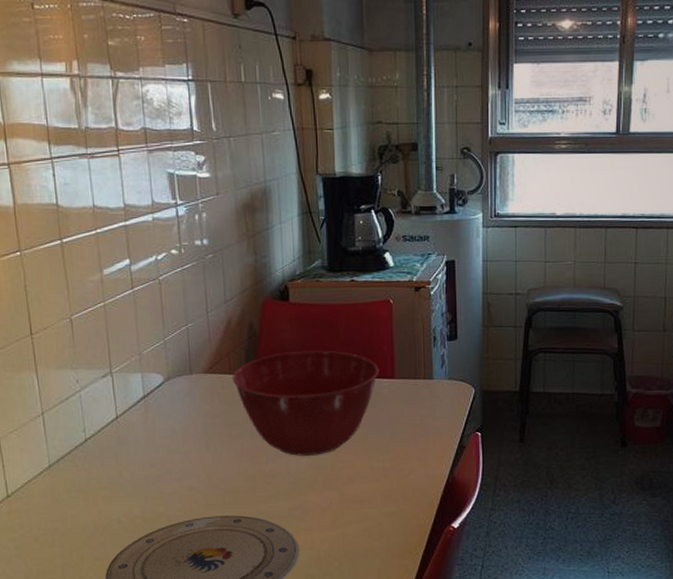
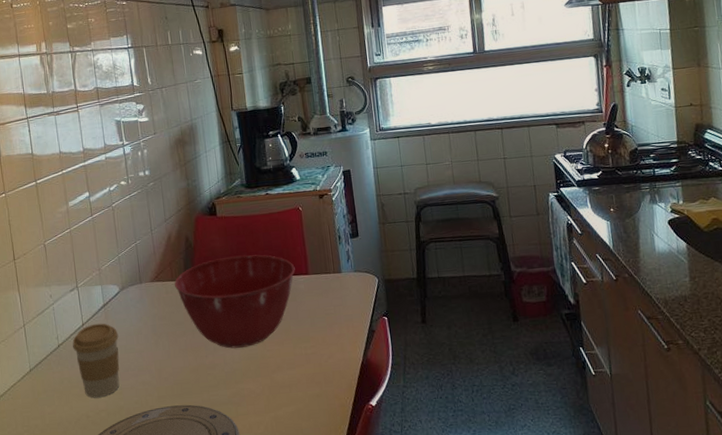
coffee cup: none [103,417,161,502] -> present [72,323,120,398]

